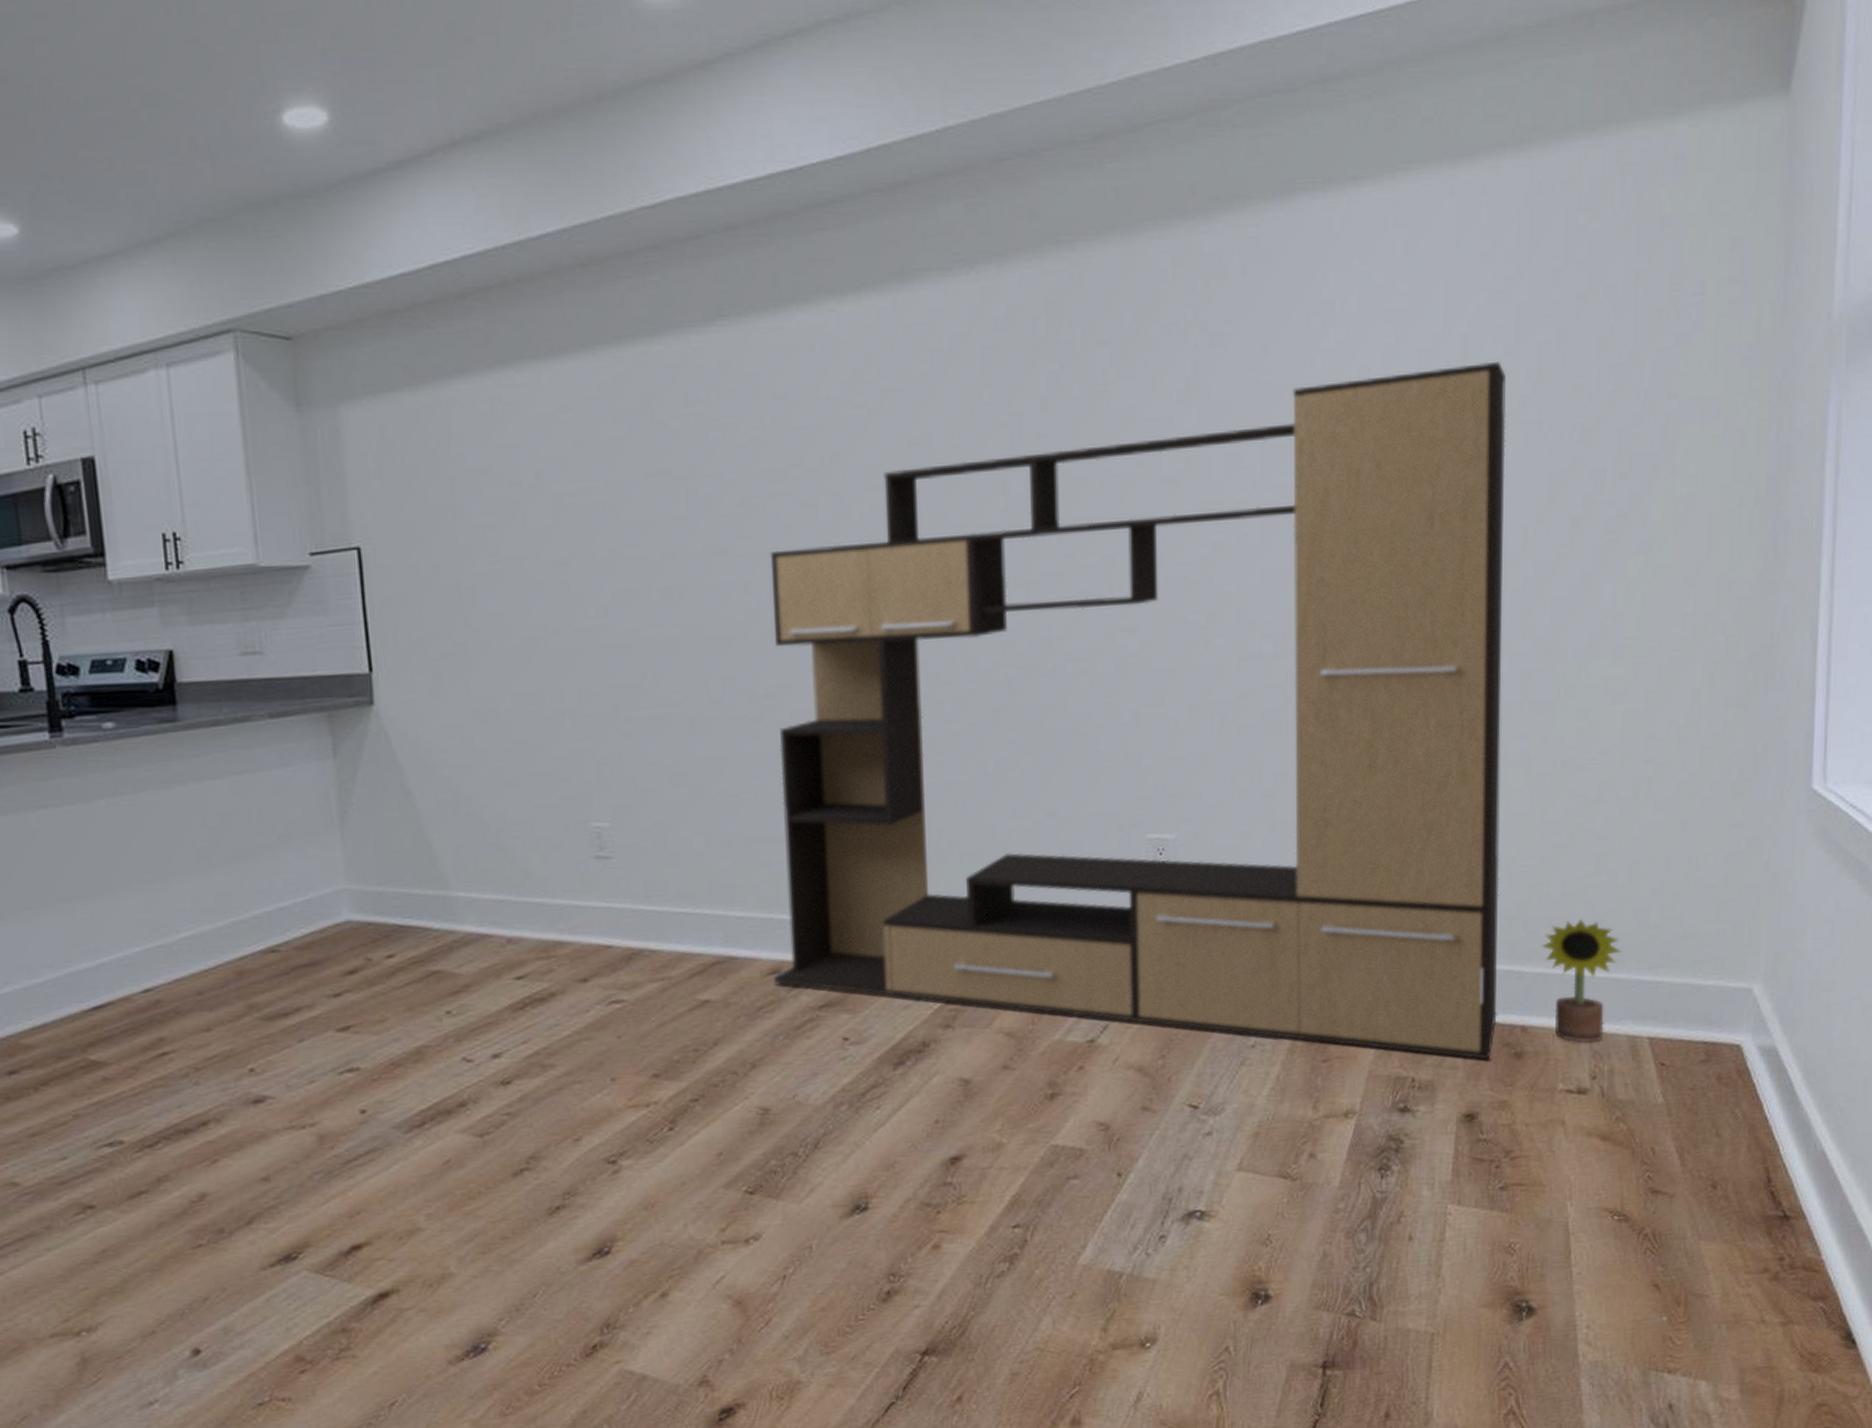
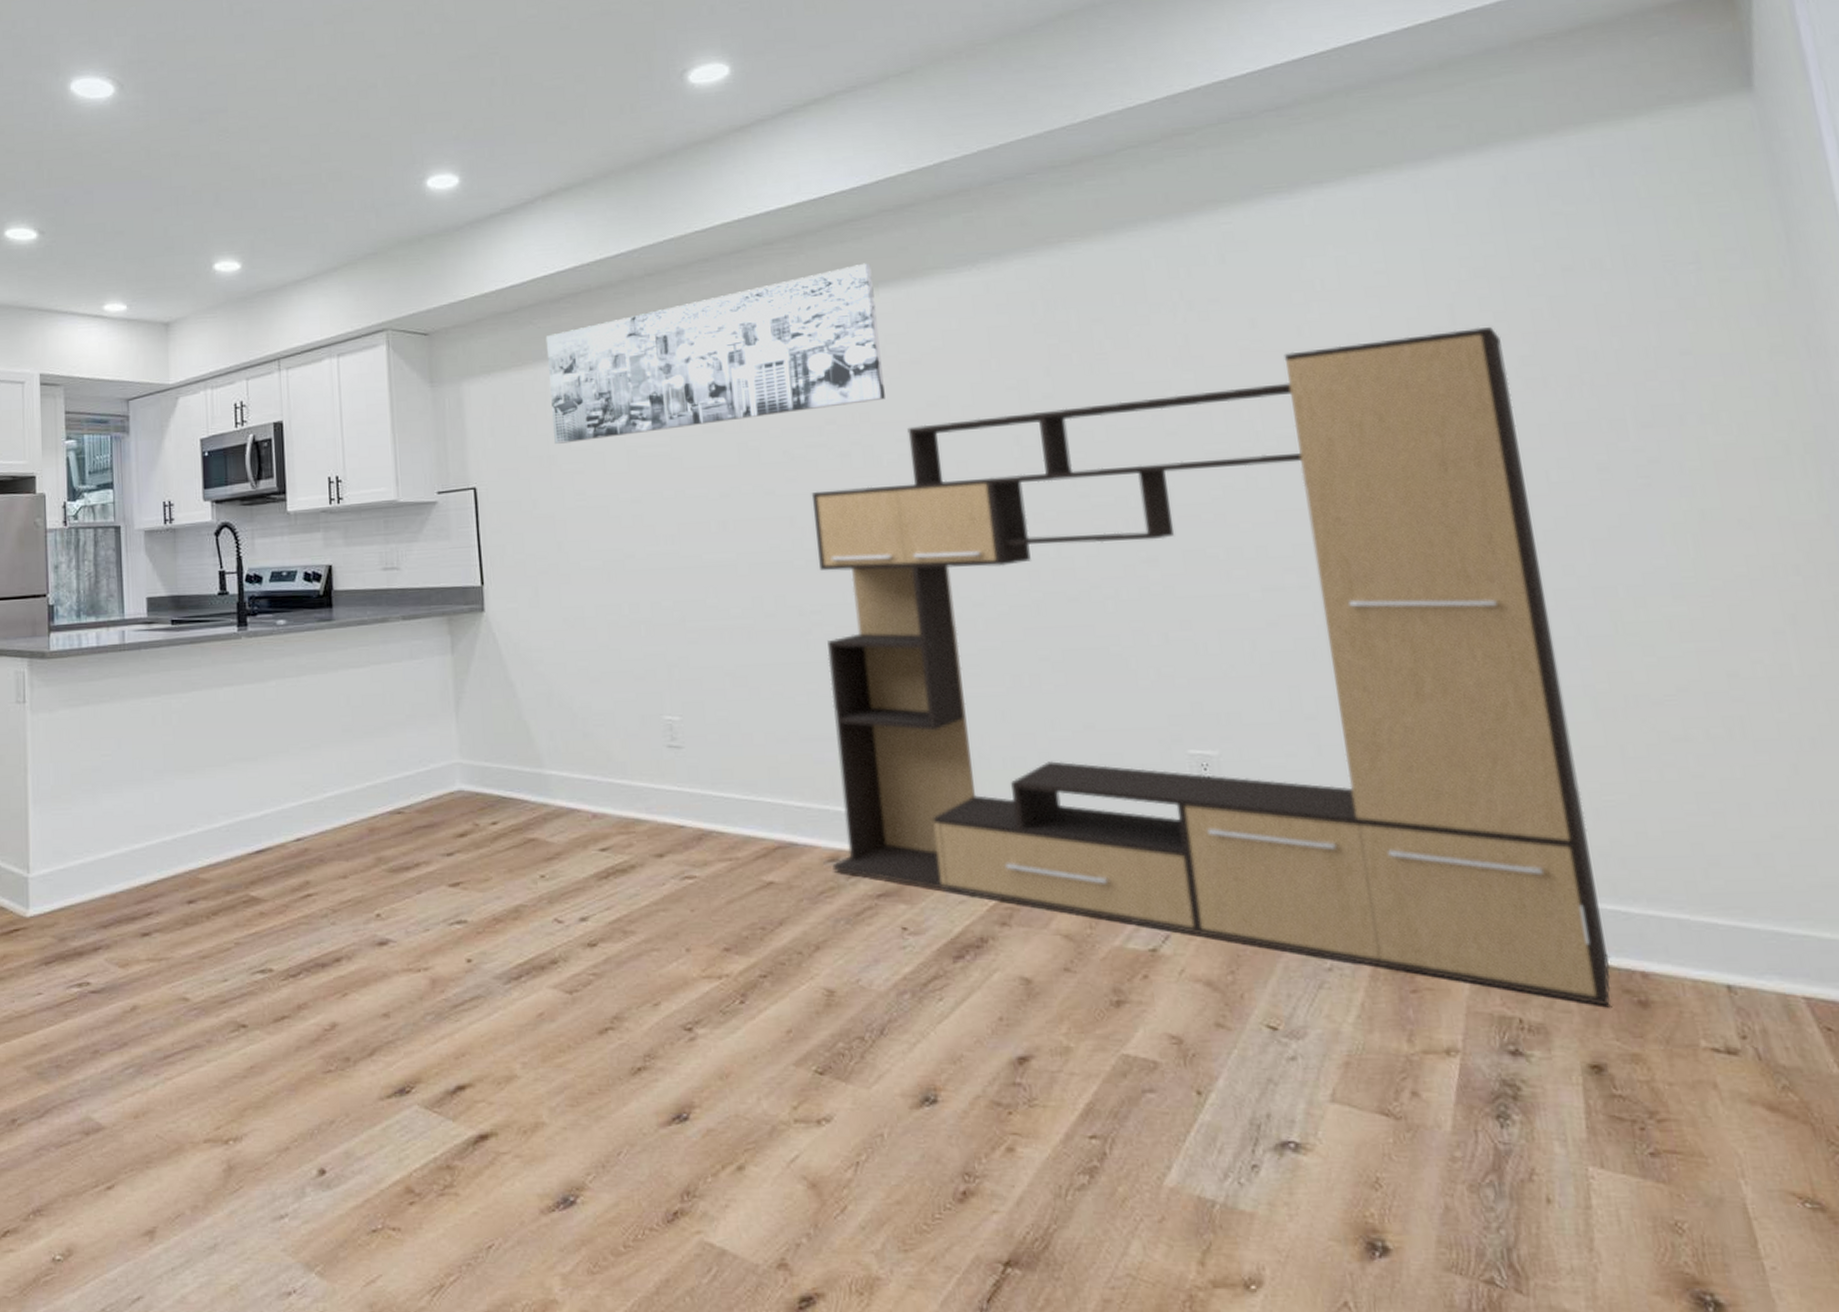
wall art: none [448,259,861,490] -> present [545,263,885,444]
decorative plant: present [1542,918,1622,1043] -> none [1649,860,1750,997]

